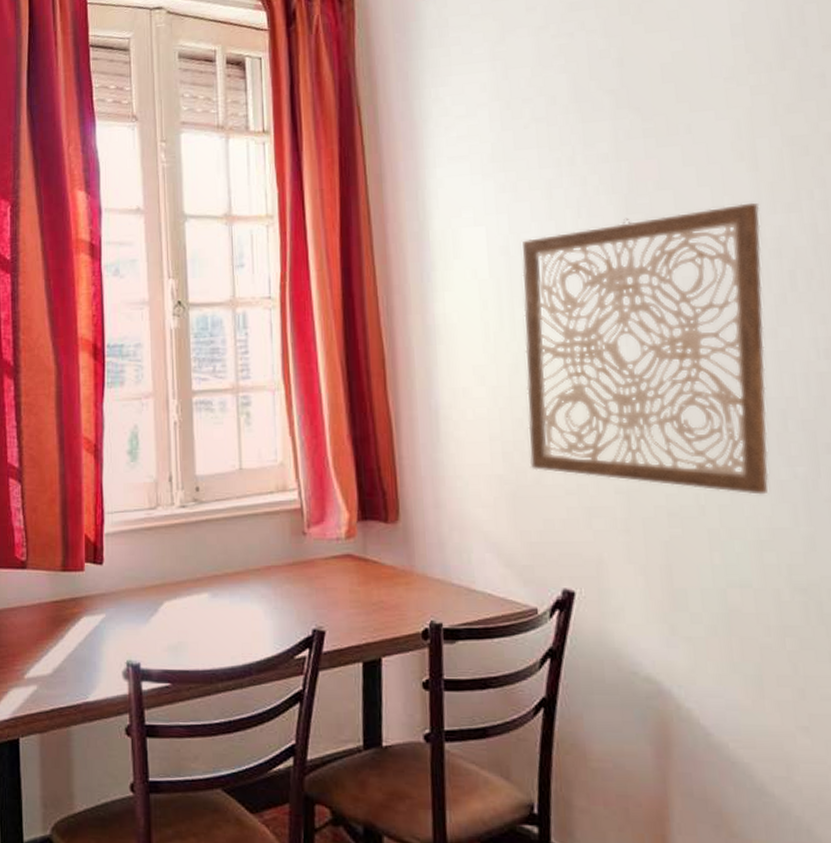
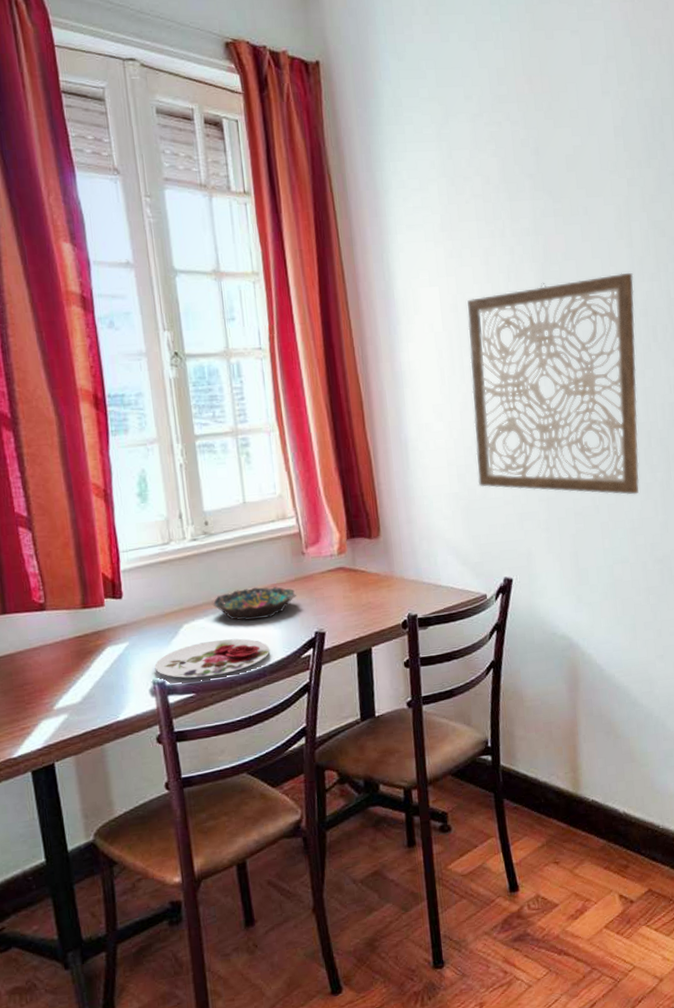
plate: none [130,624,259,666] -> present [154,638,270,678]
bowl: none [197,567,293,607] -> present [212,587,296,621]

